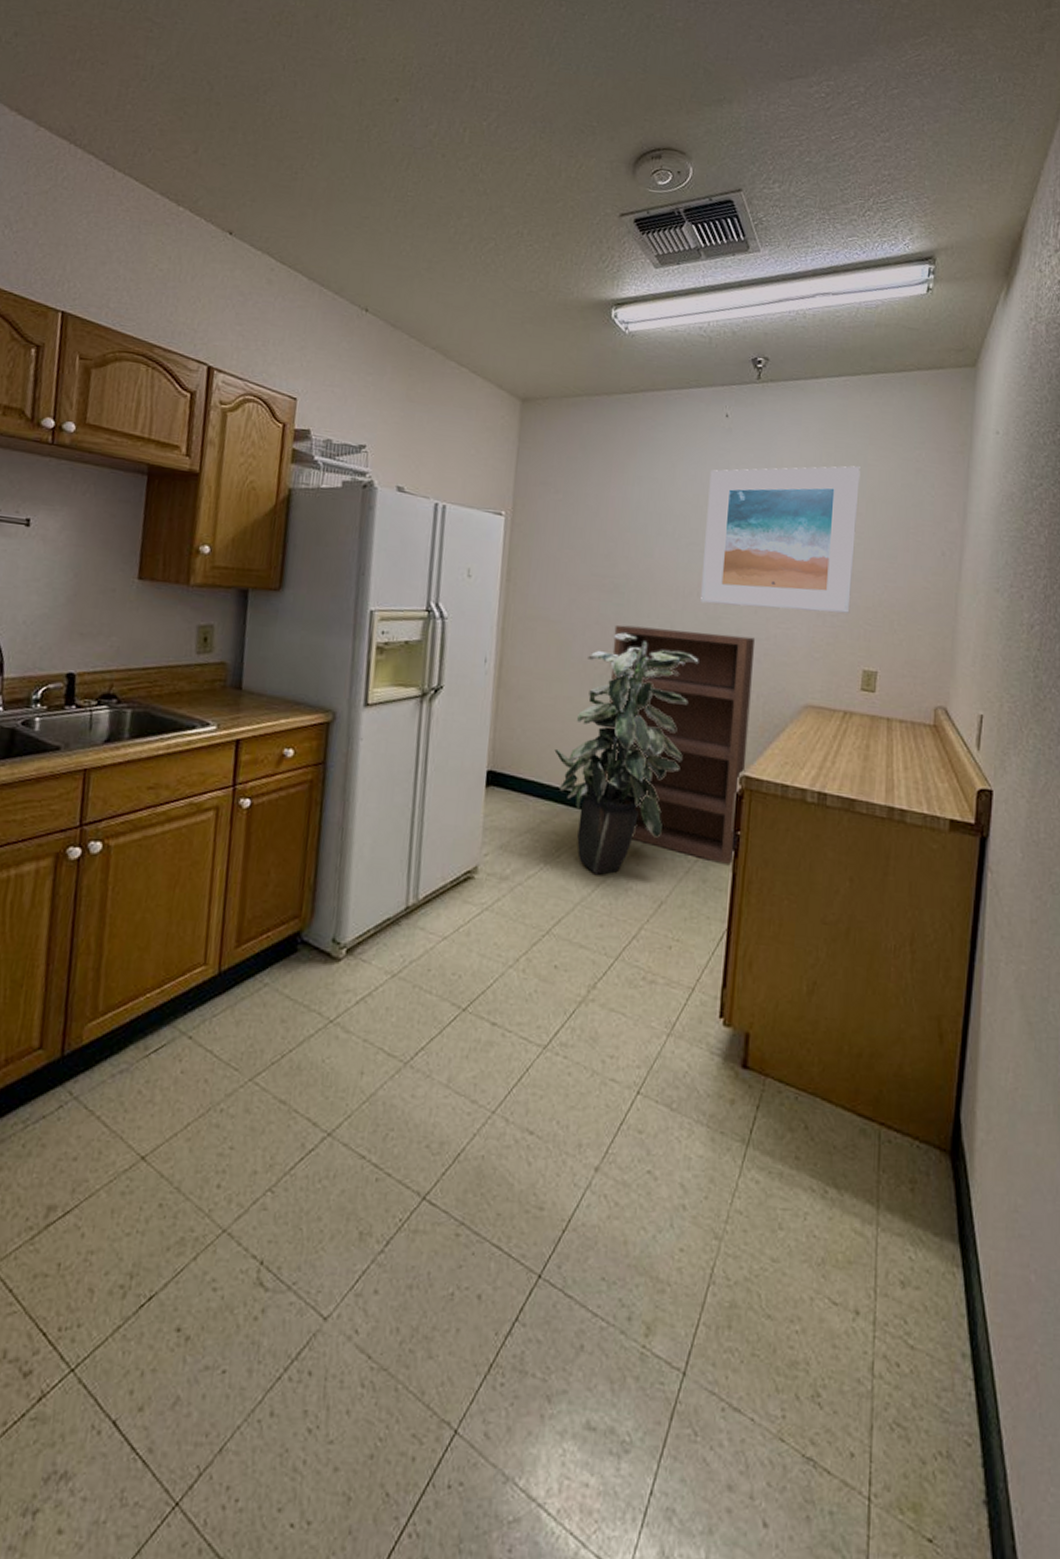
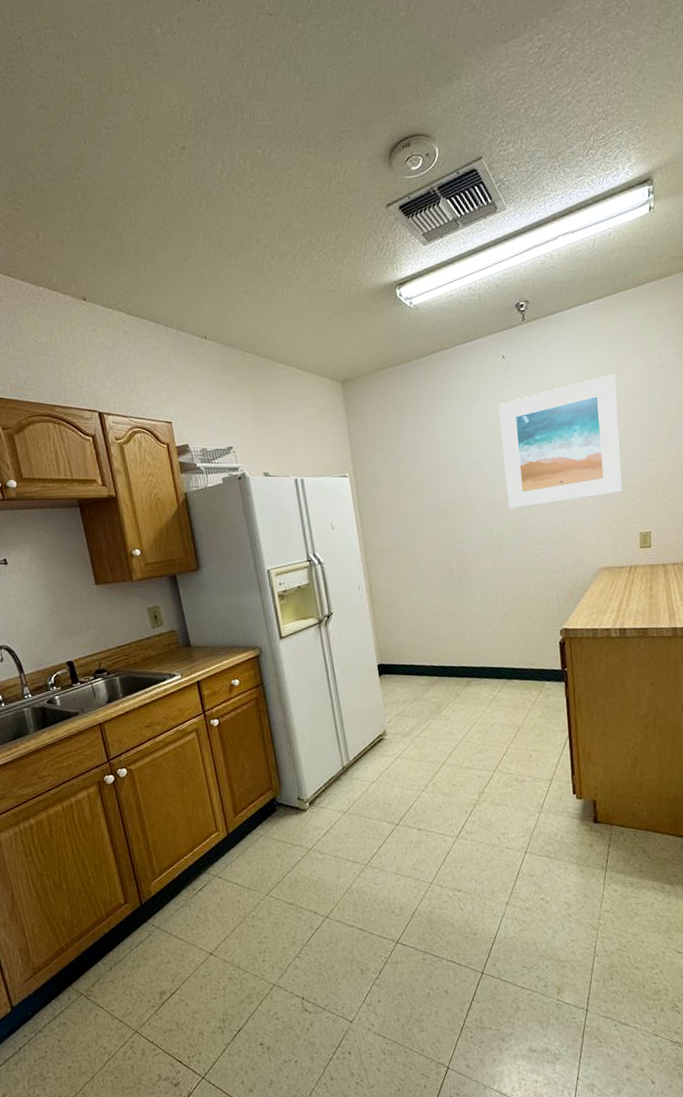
indoor plant: present [554,632,699,875] -> none [422,544,516,719]
bookcase: present [604,625,756,866] -> none [448,526,566,693]

